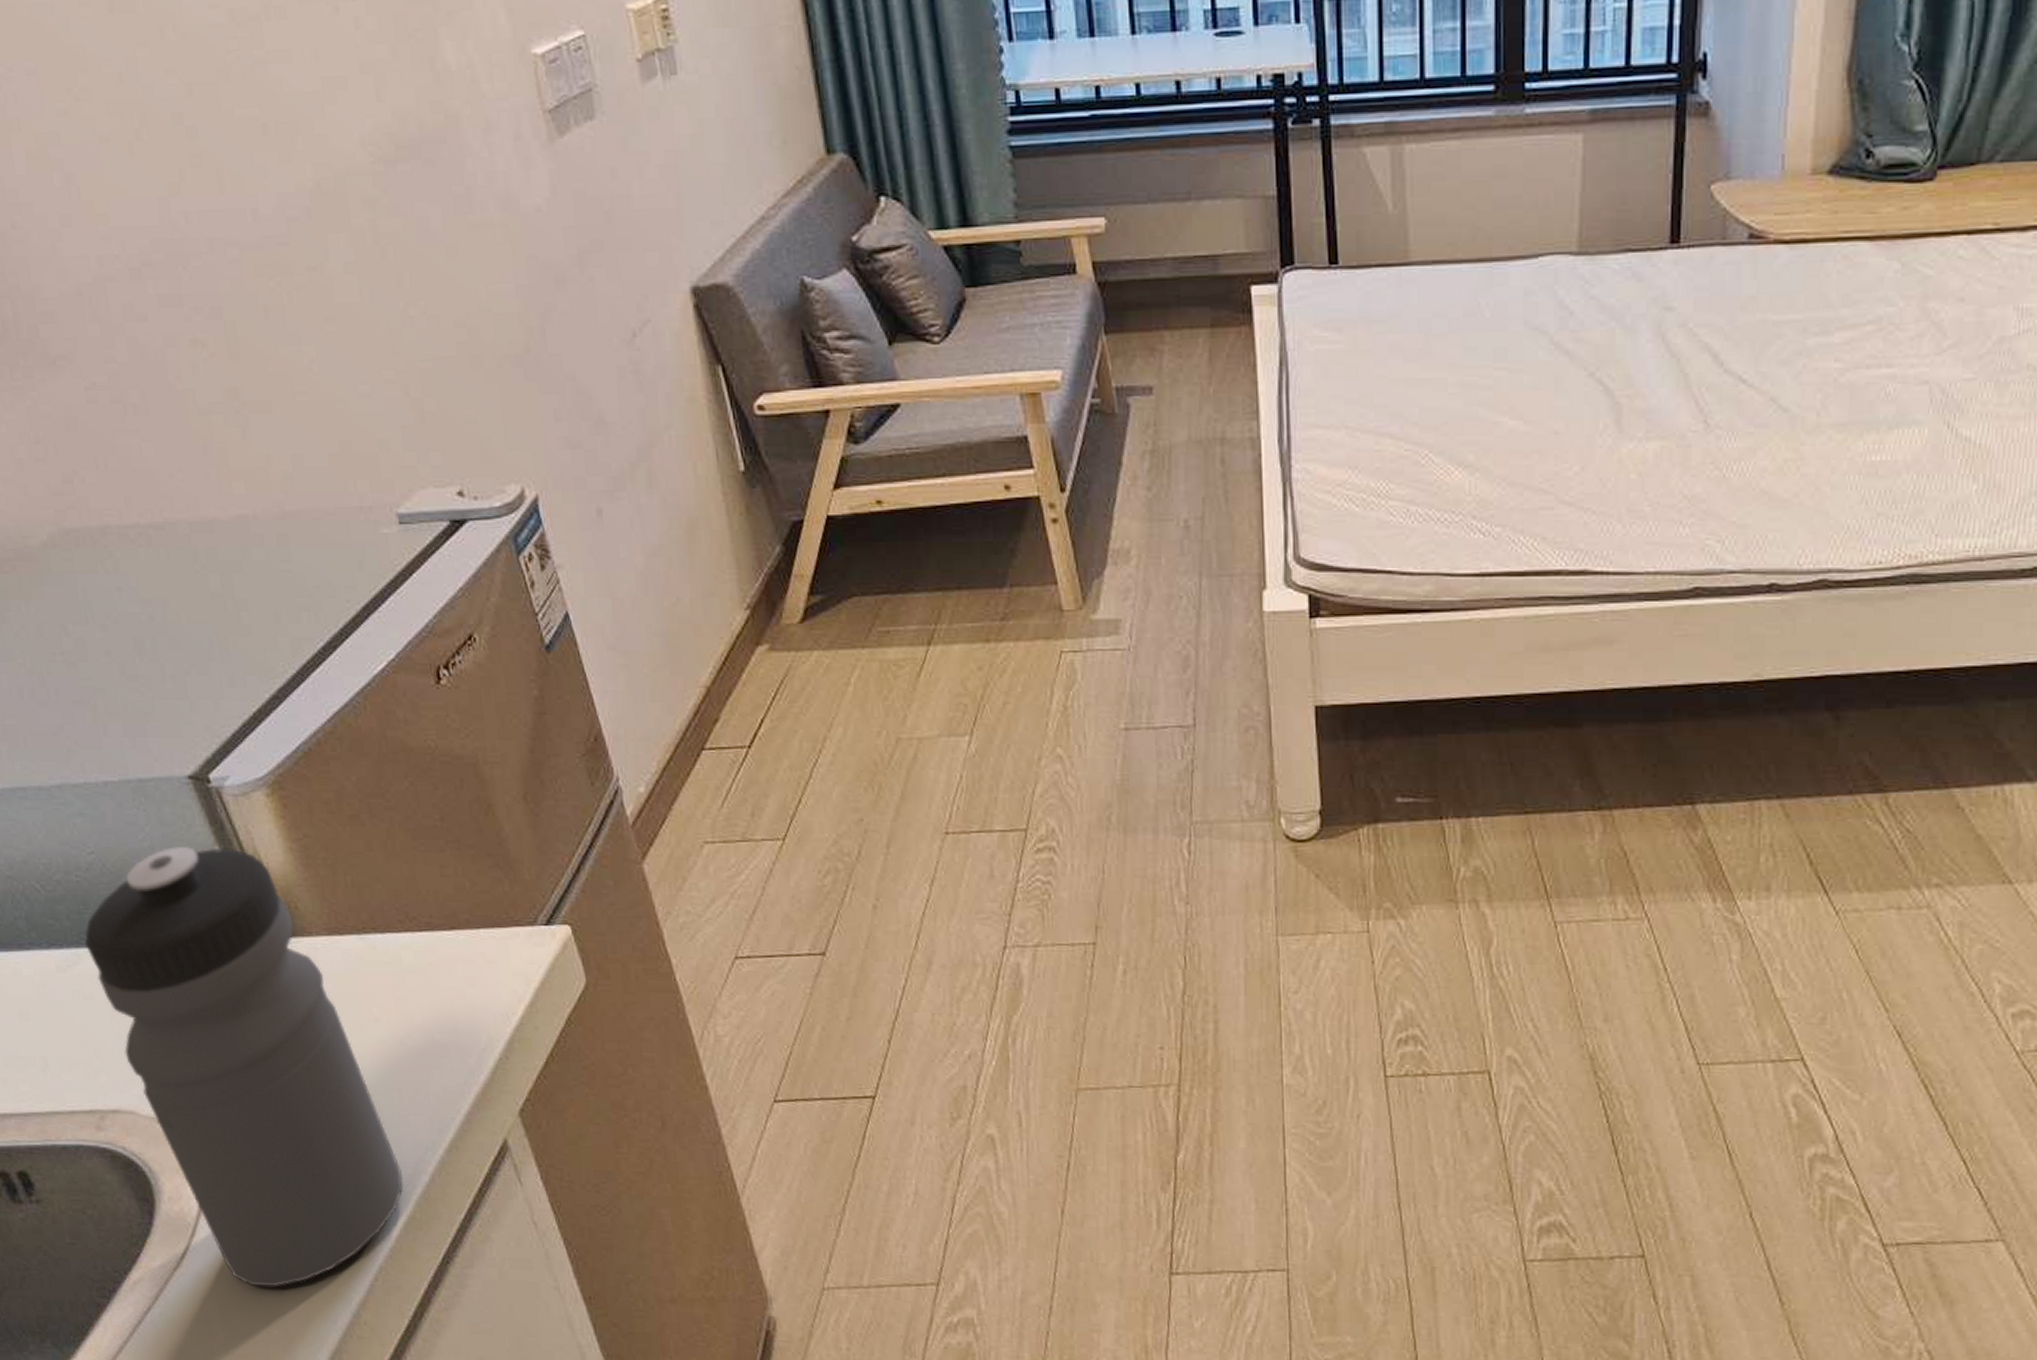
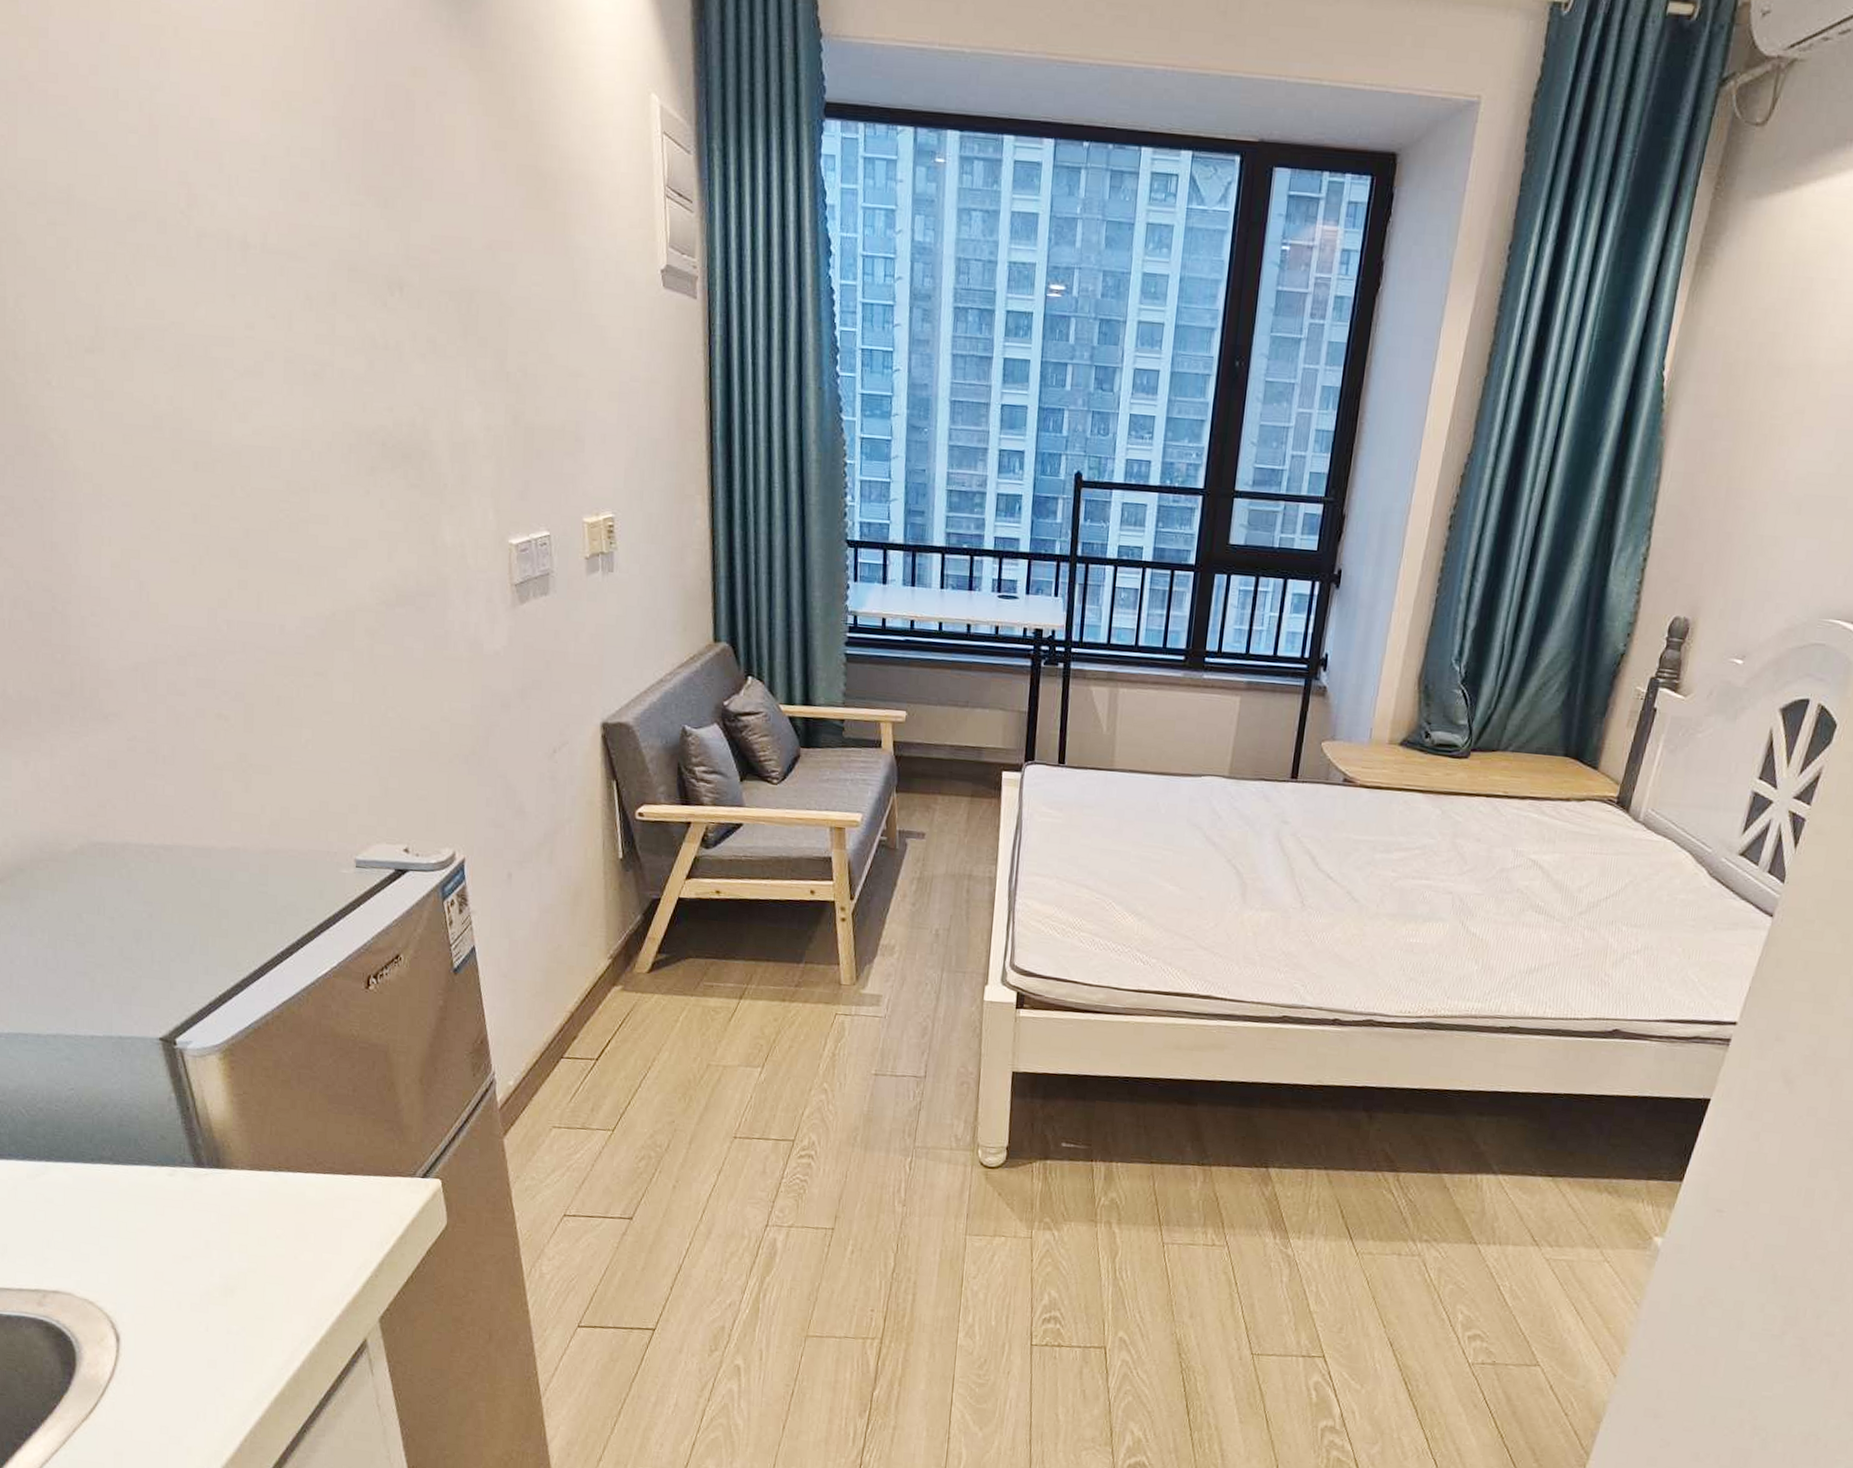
water bottle: present [84,845,404,1288] -> none [53,1090,280,1441]

